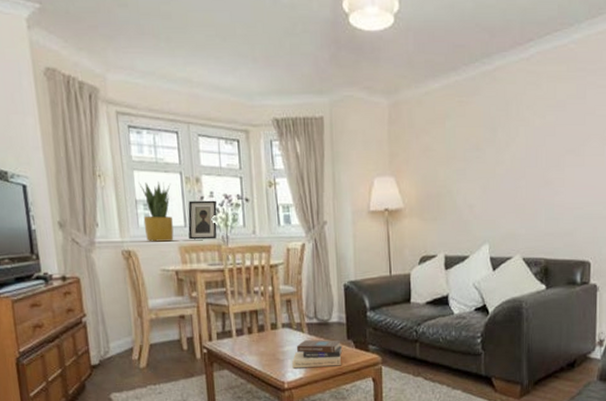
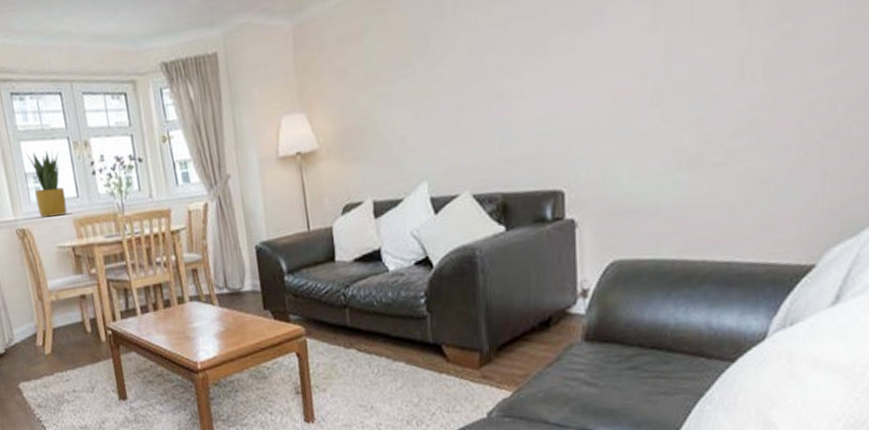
picture frame: present [188,200,217,240] -> none [79,164,112,211]
books: present [292,340,343,369] -> none [203,311,260,347]

